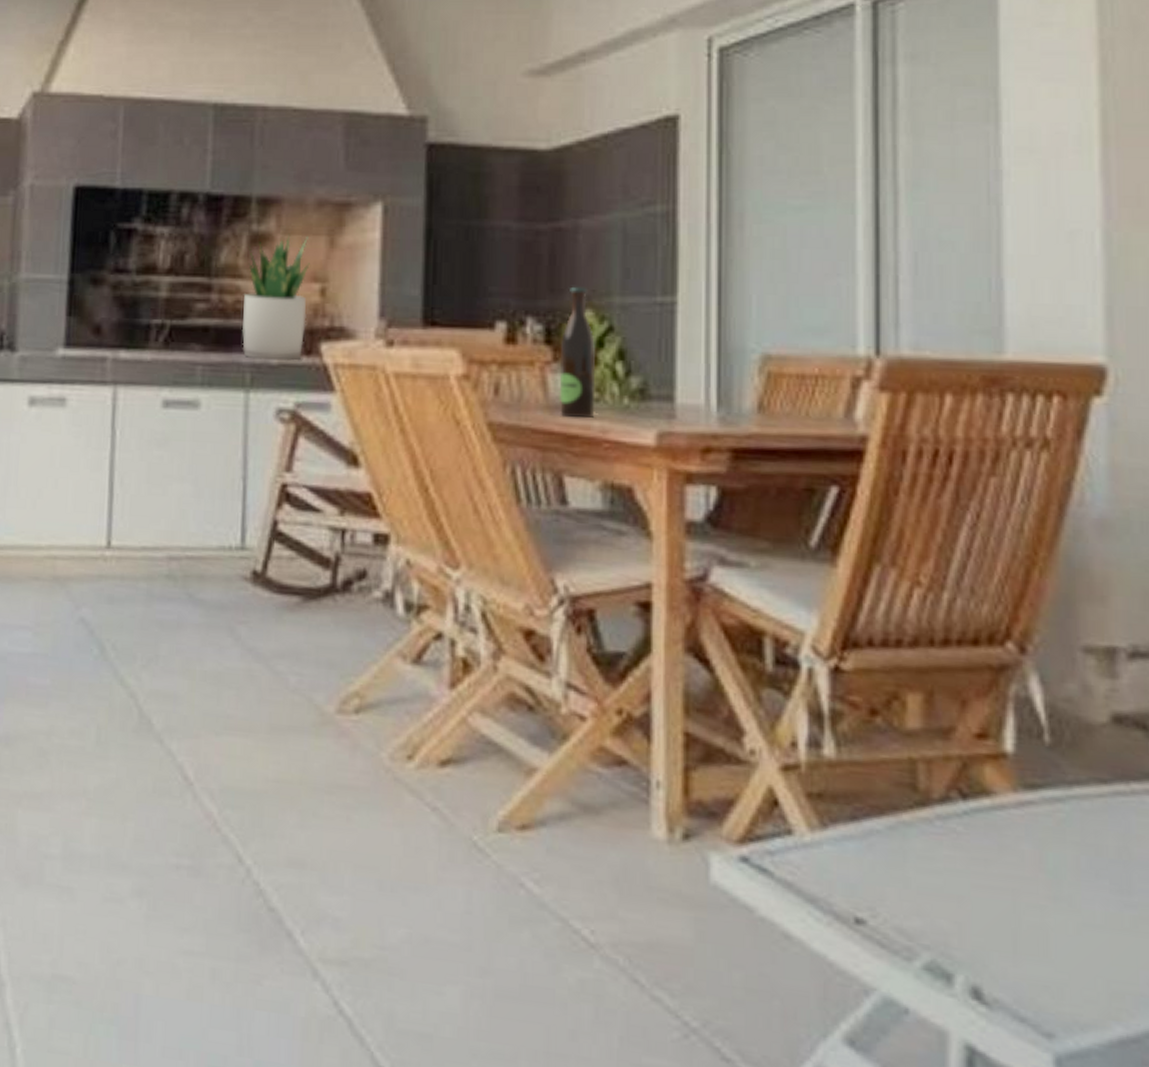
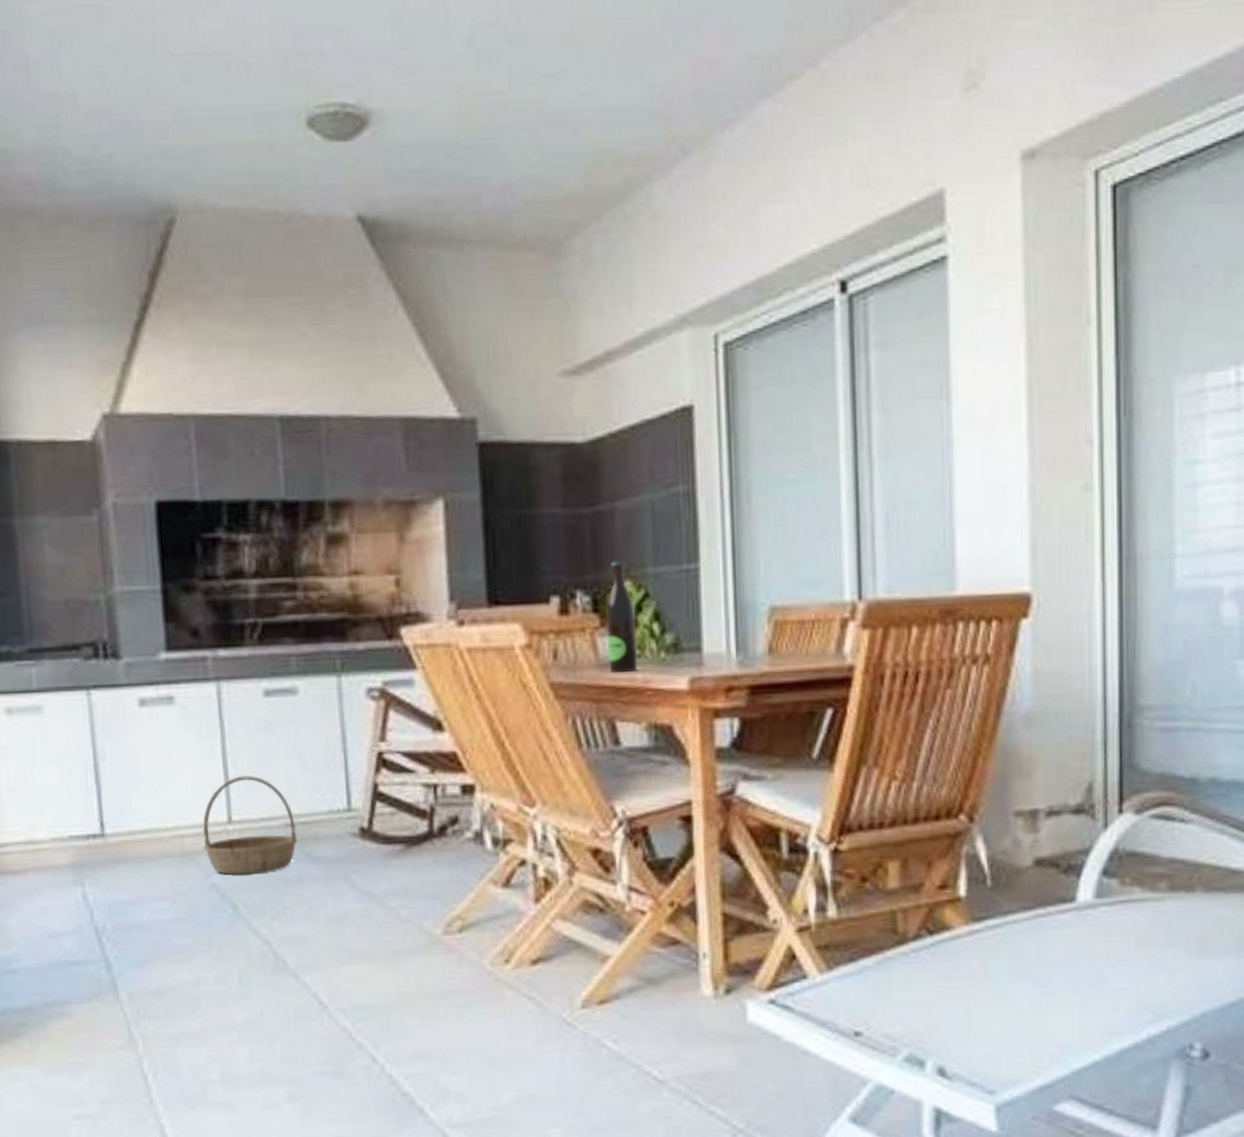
basket: none [76,495,181,612] -> present [203,776,297,875]
planter: present [242,234,310,362] -> none [327,532,386,647]

